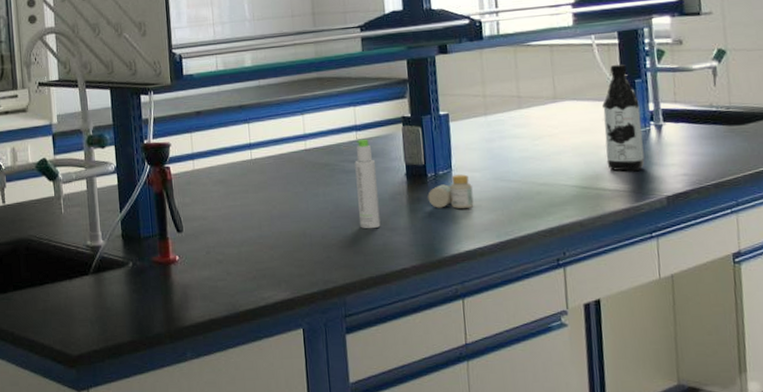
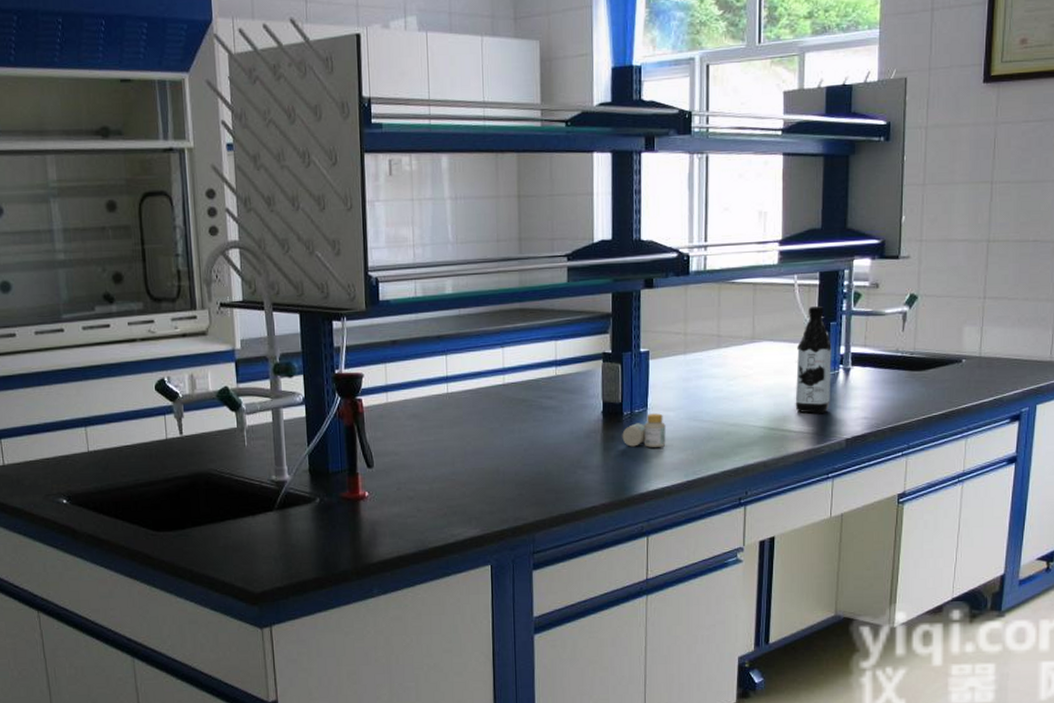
bottle: present [354,138,381,229] -> none [552,374,574,467]

